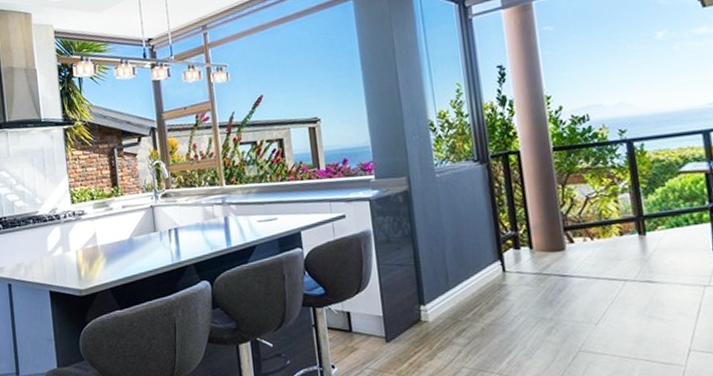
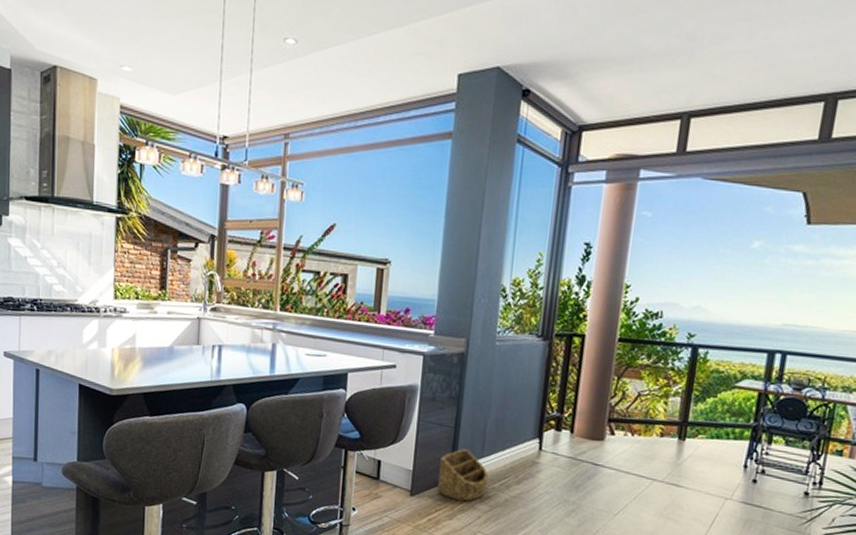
basket: none [408,284,461,339] -> present [437,448,489,502]

